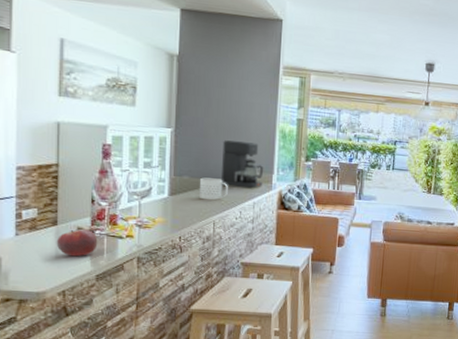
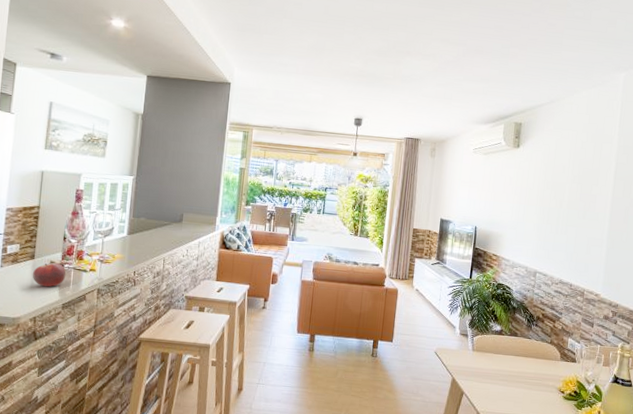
mug: present [198,177,228,201] -> none [152,219,178,240]
coffee maker: present [220,140,264,189] -> none [172,186,210,230]

